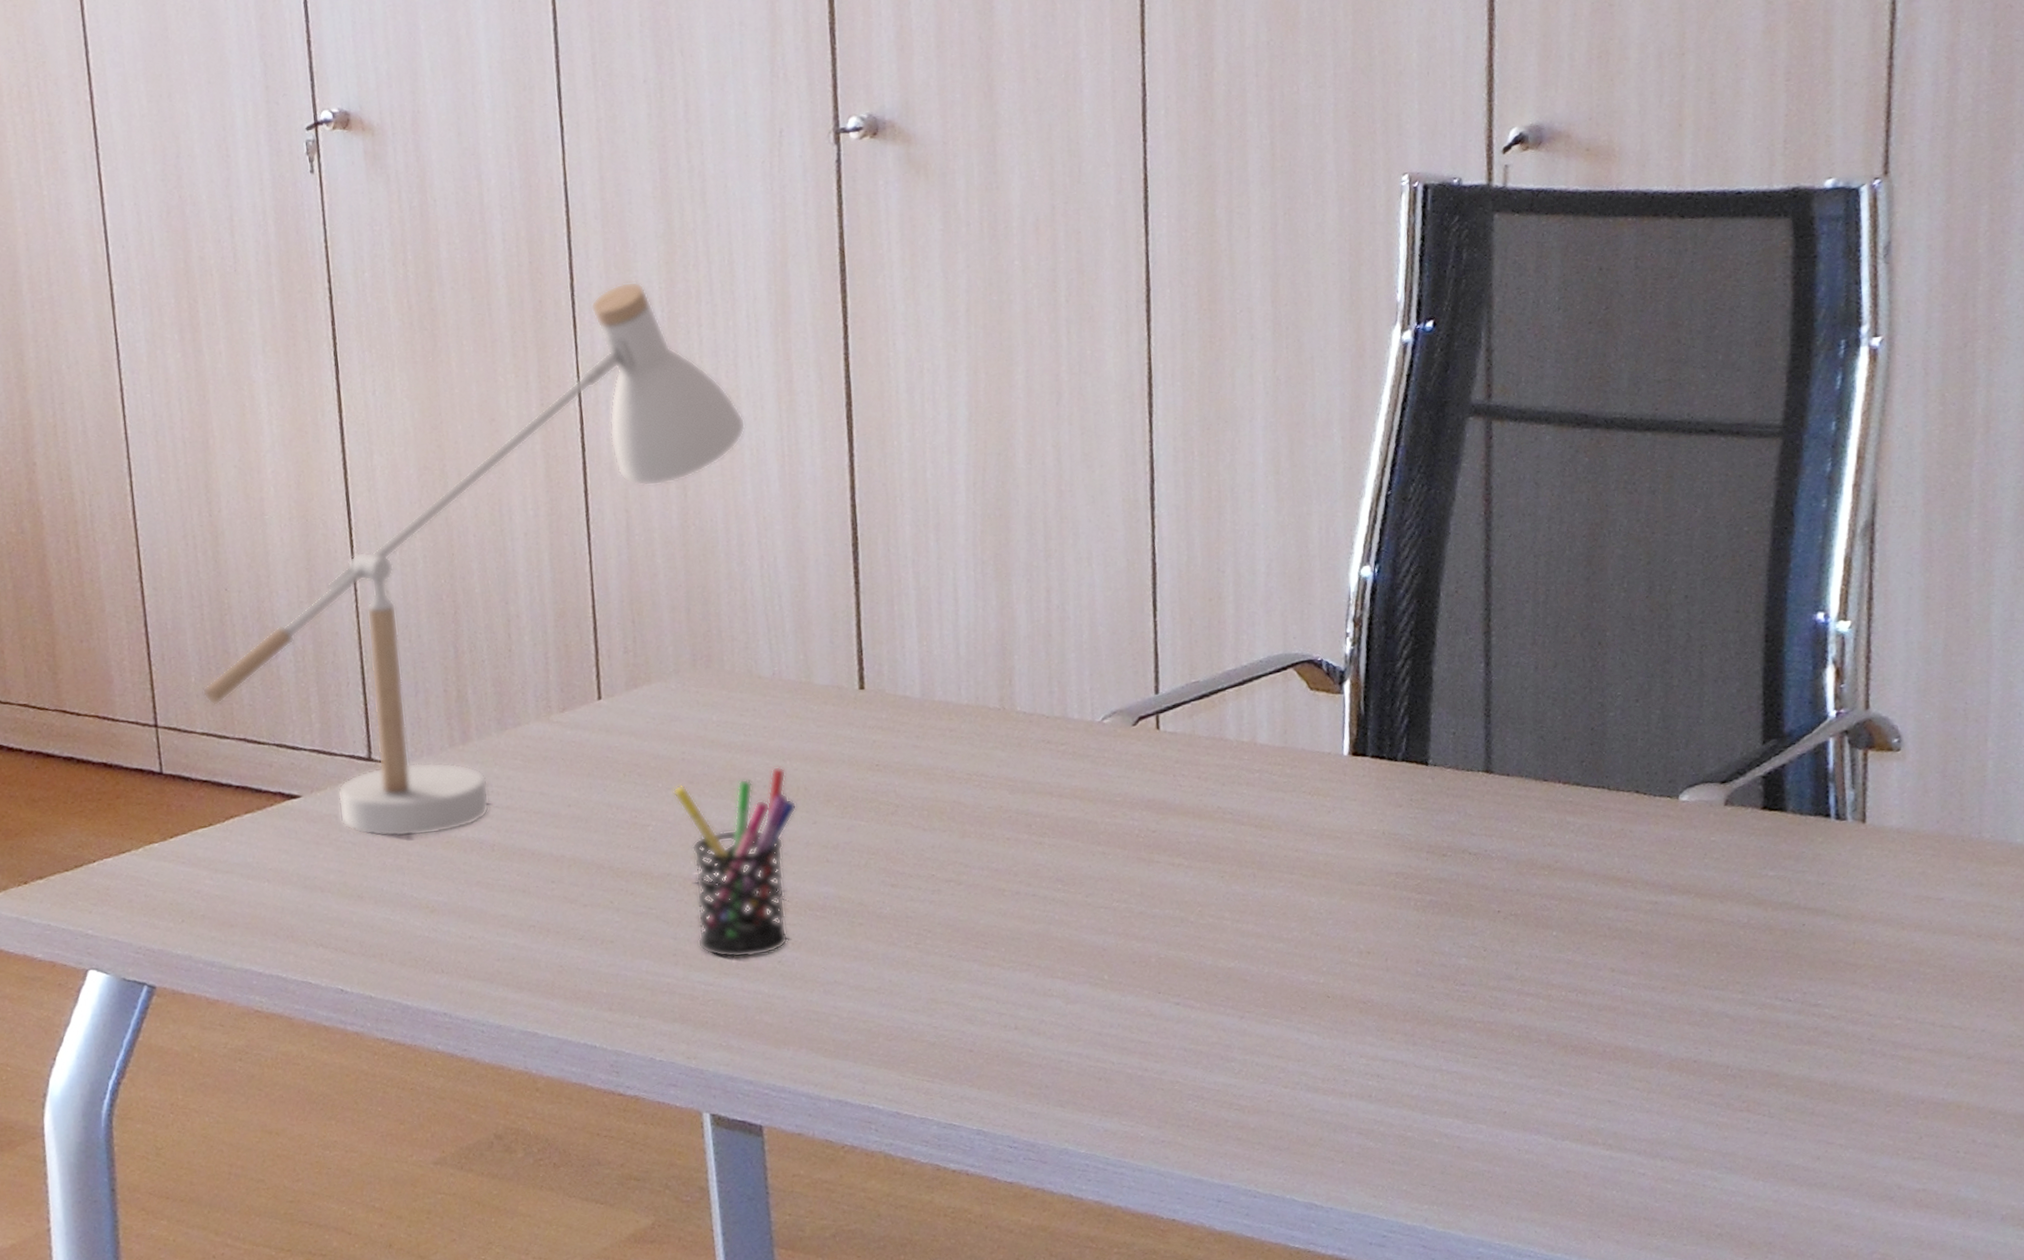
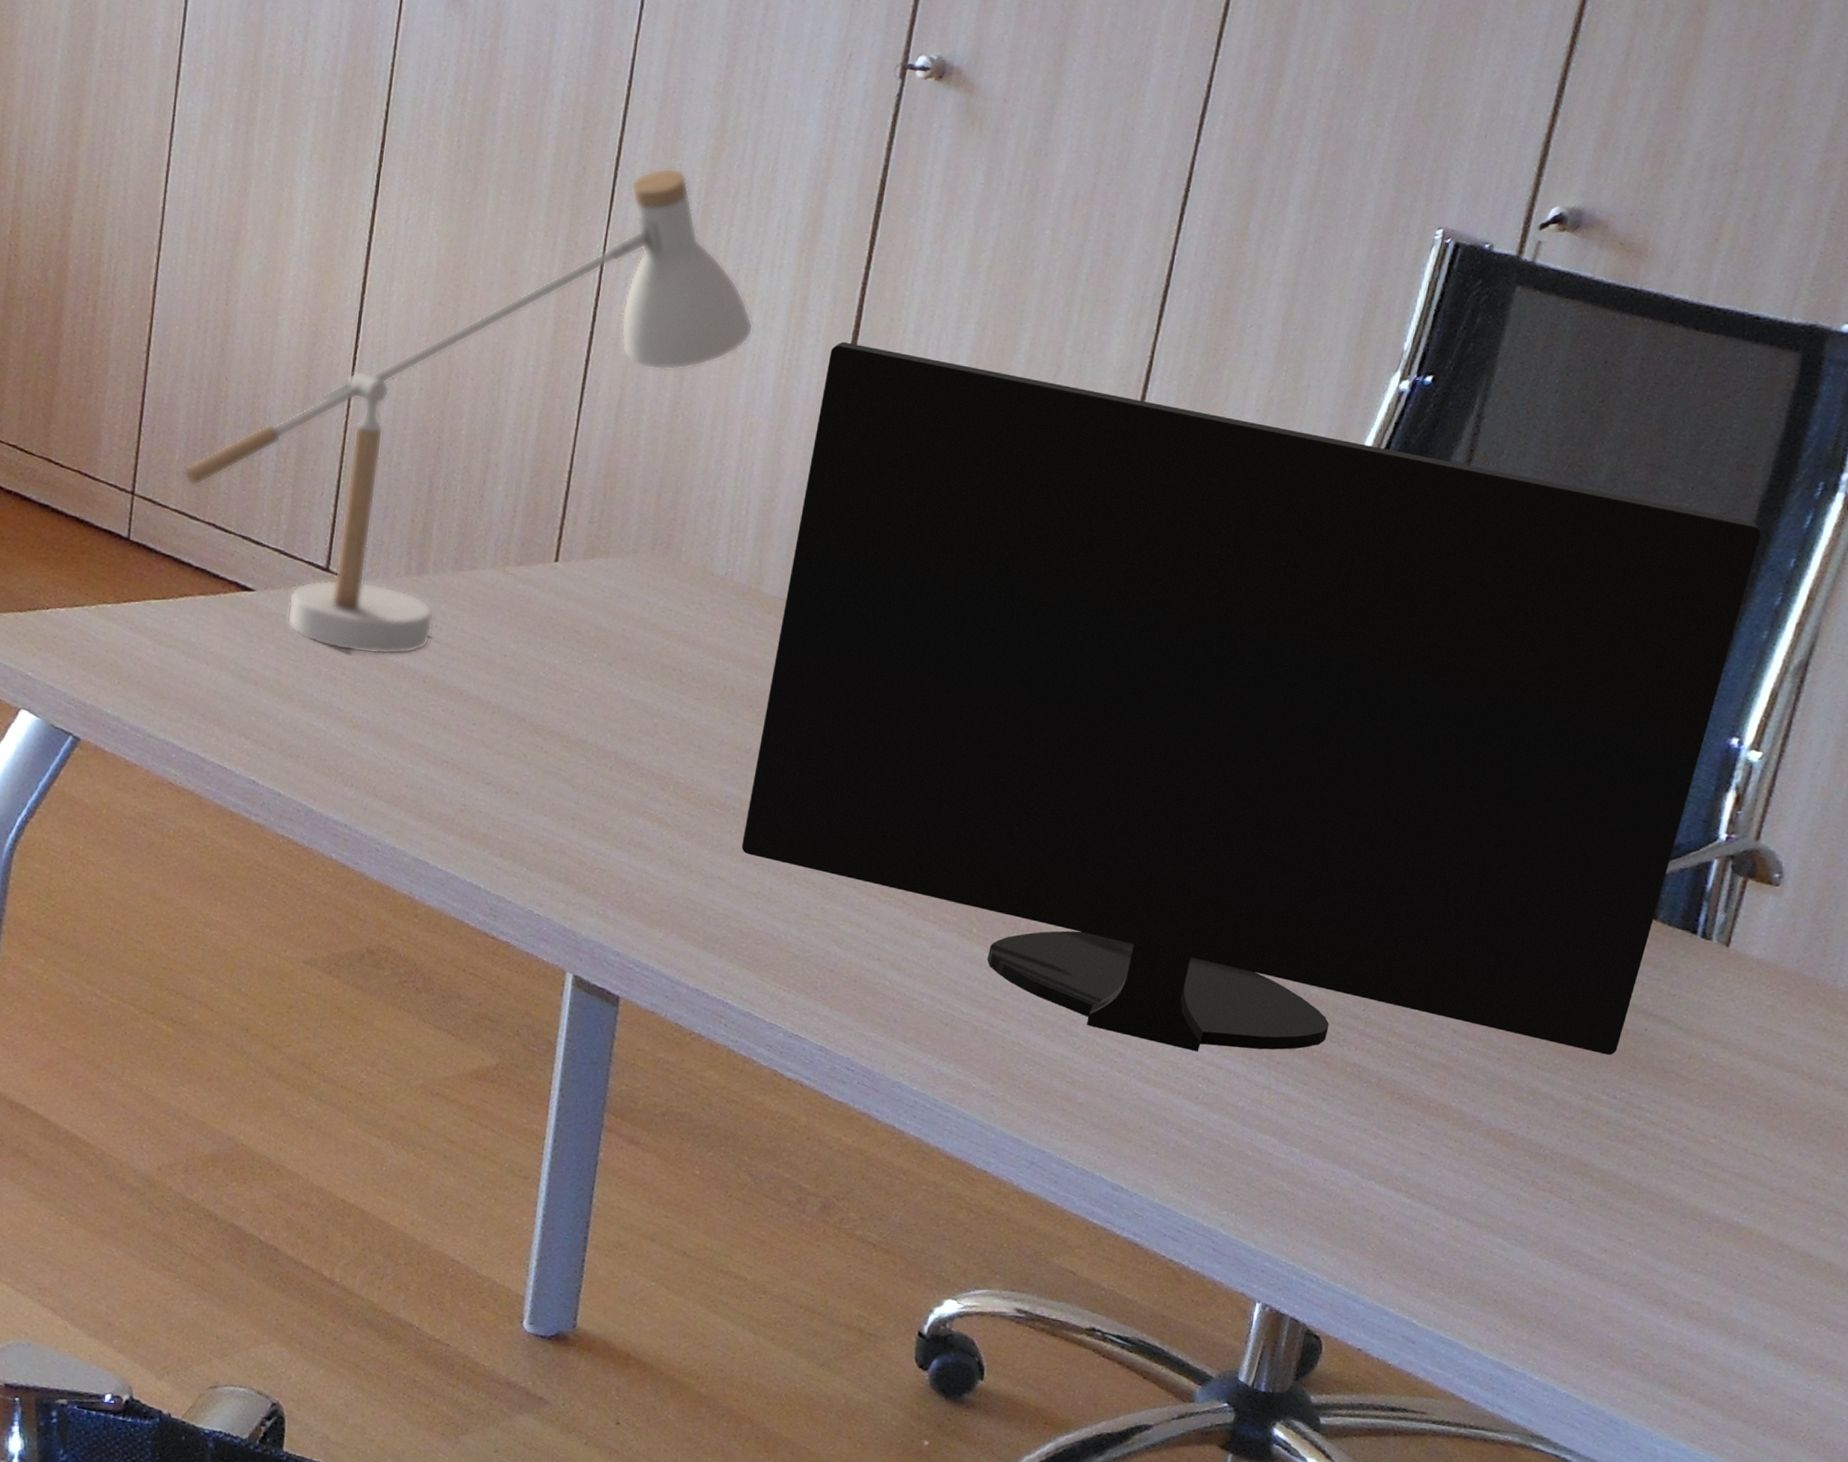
pen holder: present [672,766,797,959] -> none [597,659,720,838]
computer monitor: none [827,393,1796,1050] -> present [741,341,1762,1055]

